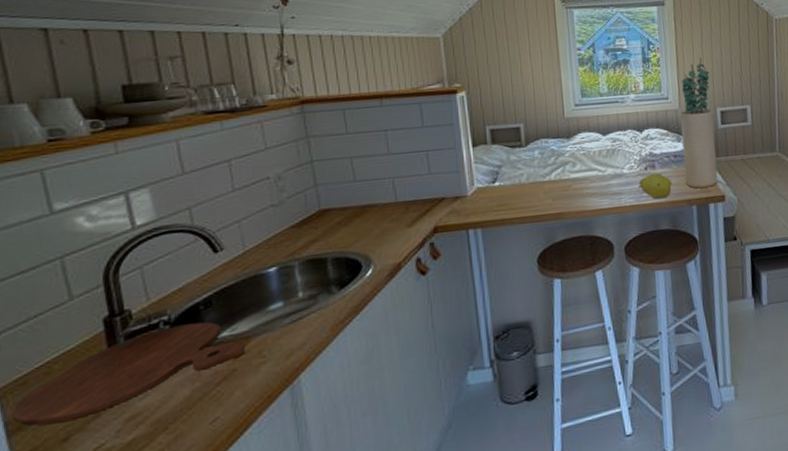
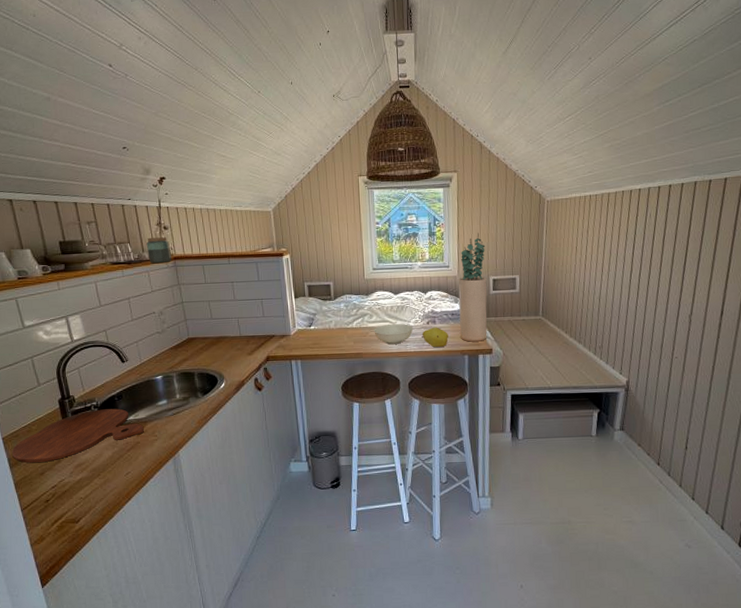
peanut butter: none [260,74,299,111] -> present [146,237,173,264]
bowl: none [578,171,628,199] -> present [374,324,414,345]

